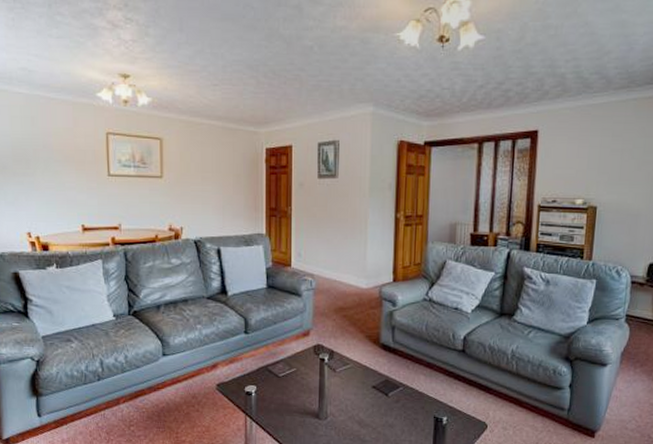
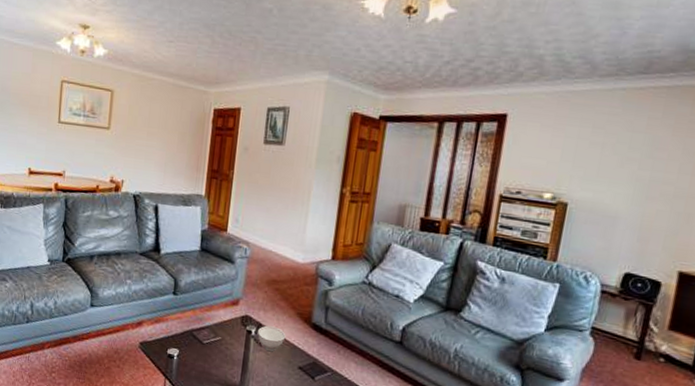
bowl: none [330,351,358,376] -> present [257,325,286,352]

